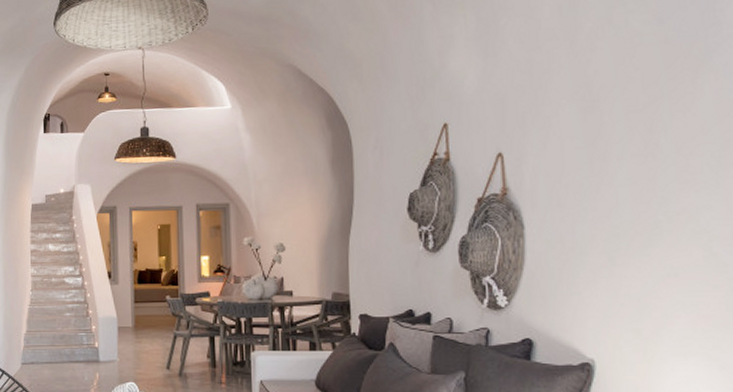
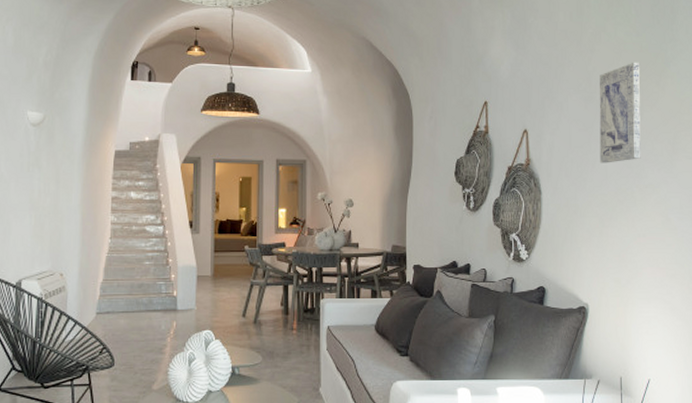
wall art: none [603,57,669,188] -> present [599,62,641,163]

